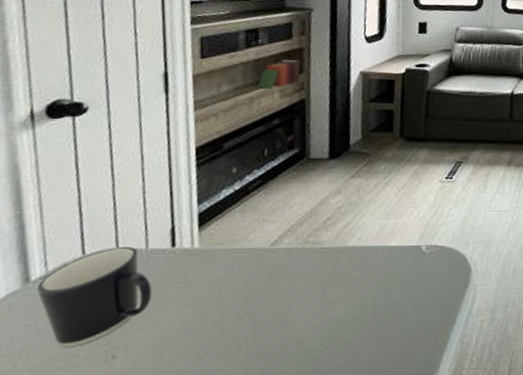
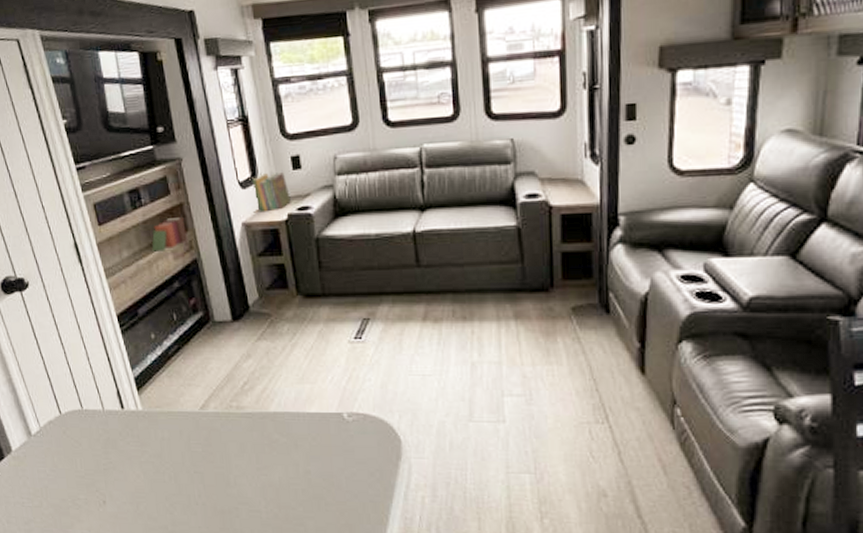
mug: present [36,247,152,347] -> none [37,408,118,491]
books: none [373,32,412,65] -> present [249,172,291,213]

